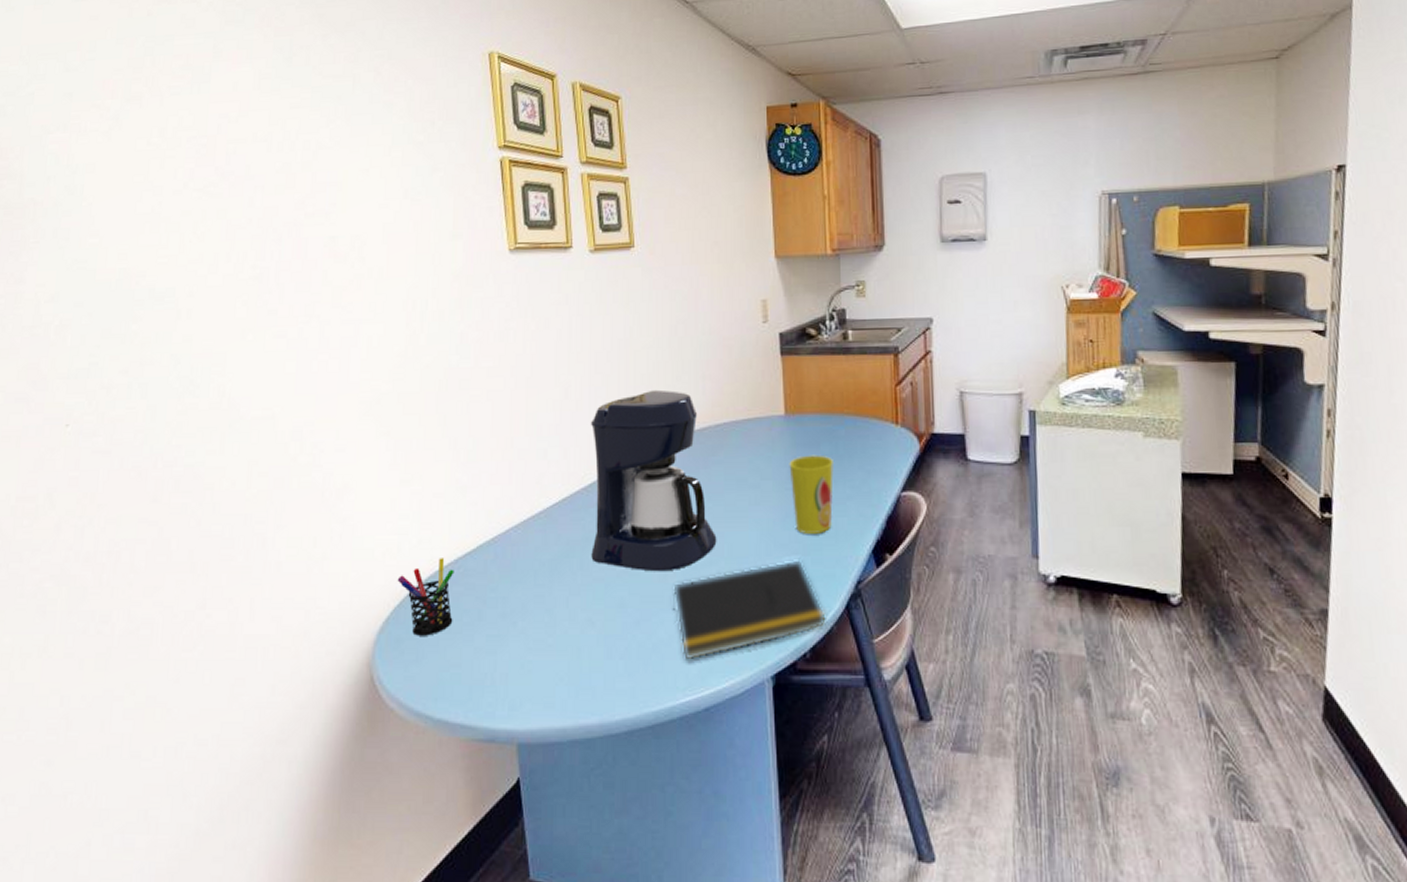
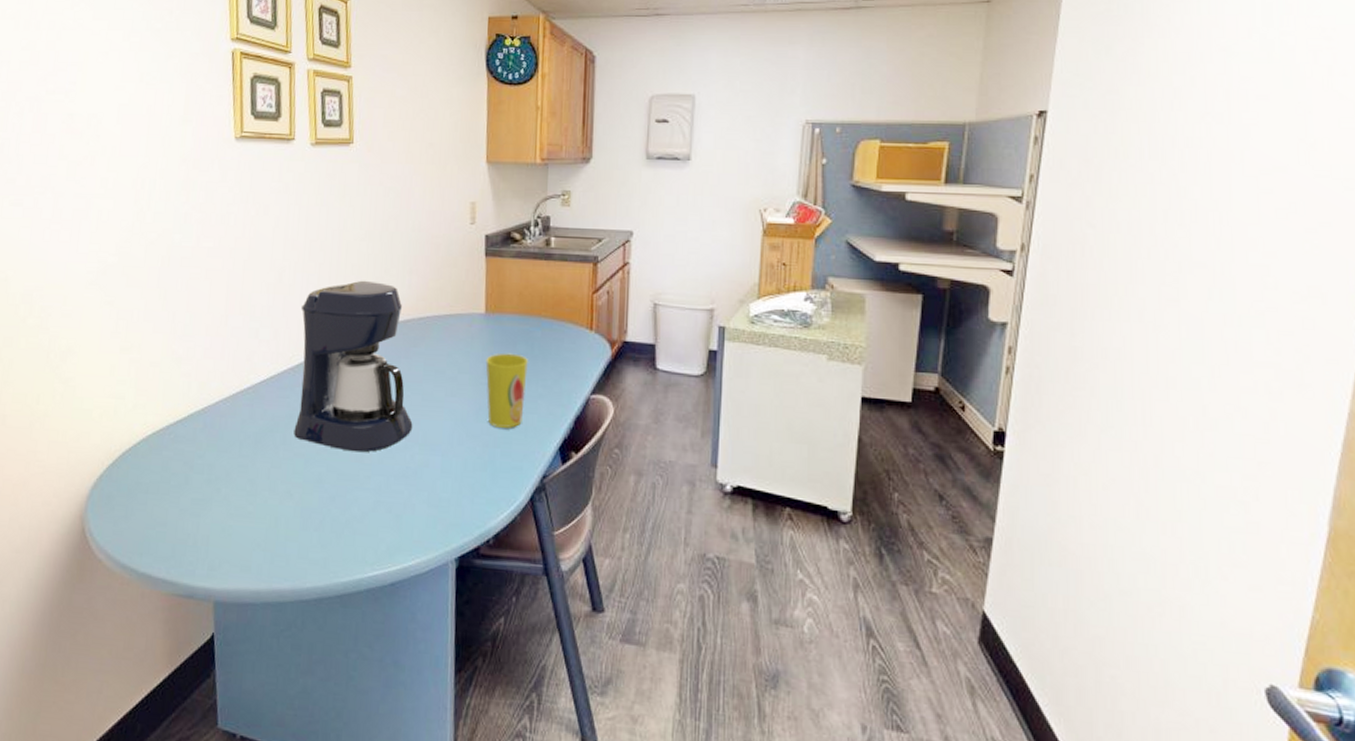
pen holder: present [397,558,454,636] -> none [112,423,166,495]
notepad: present [672,560,828,660] -> none [366,450,512,538]

